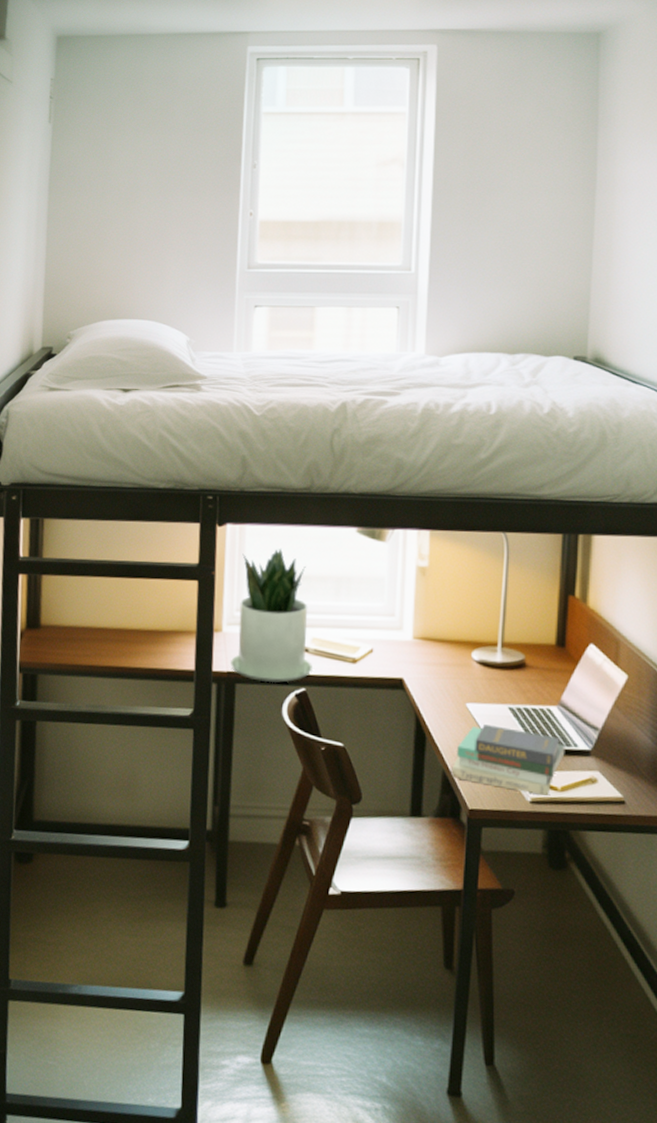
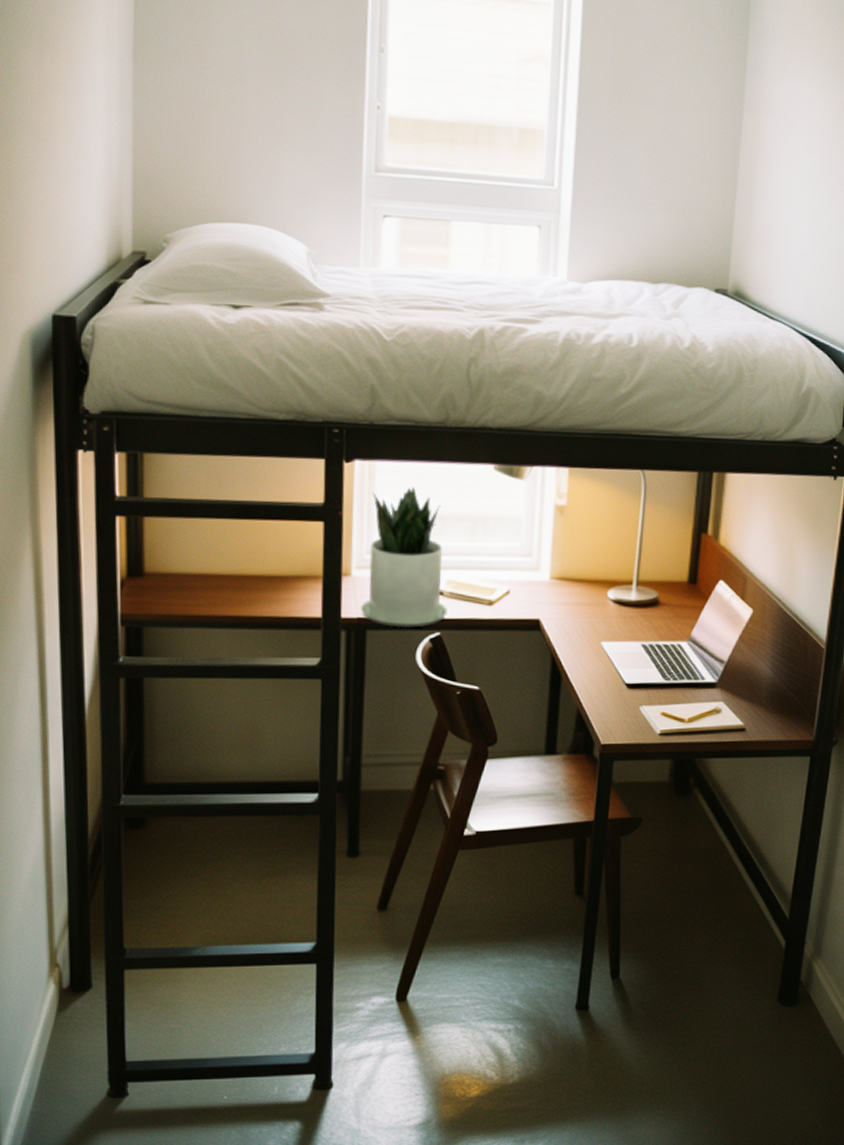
books: present [451,723,565,796] -> none [585,661,693,727]

